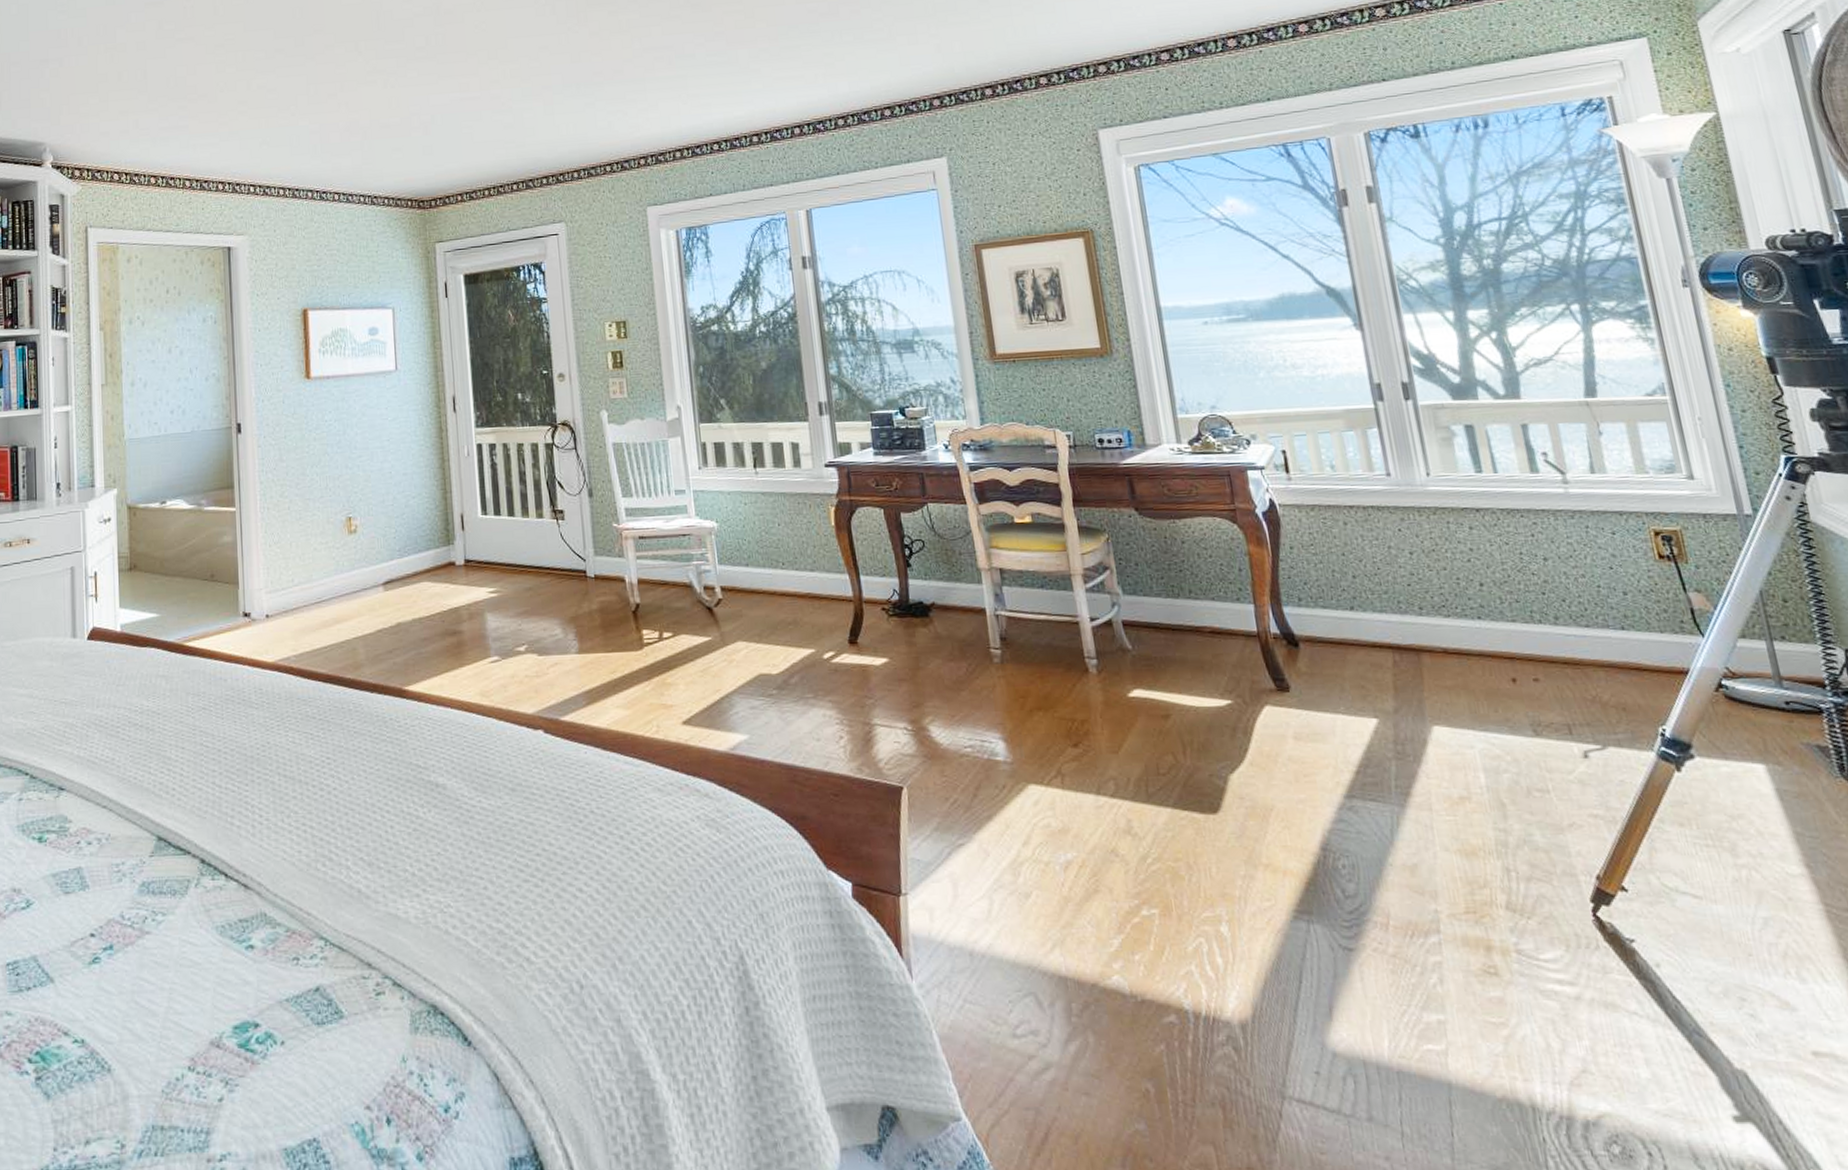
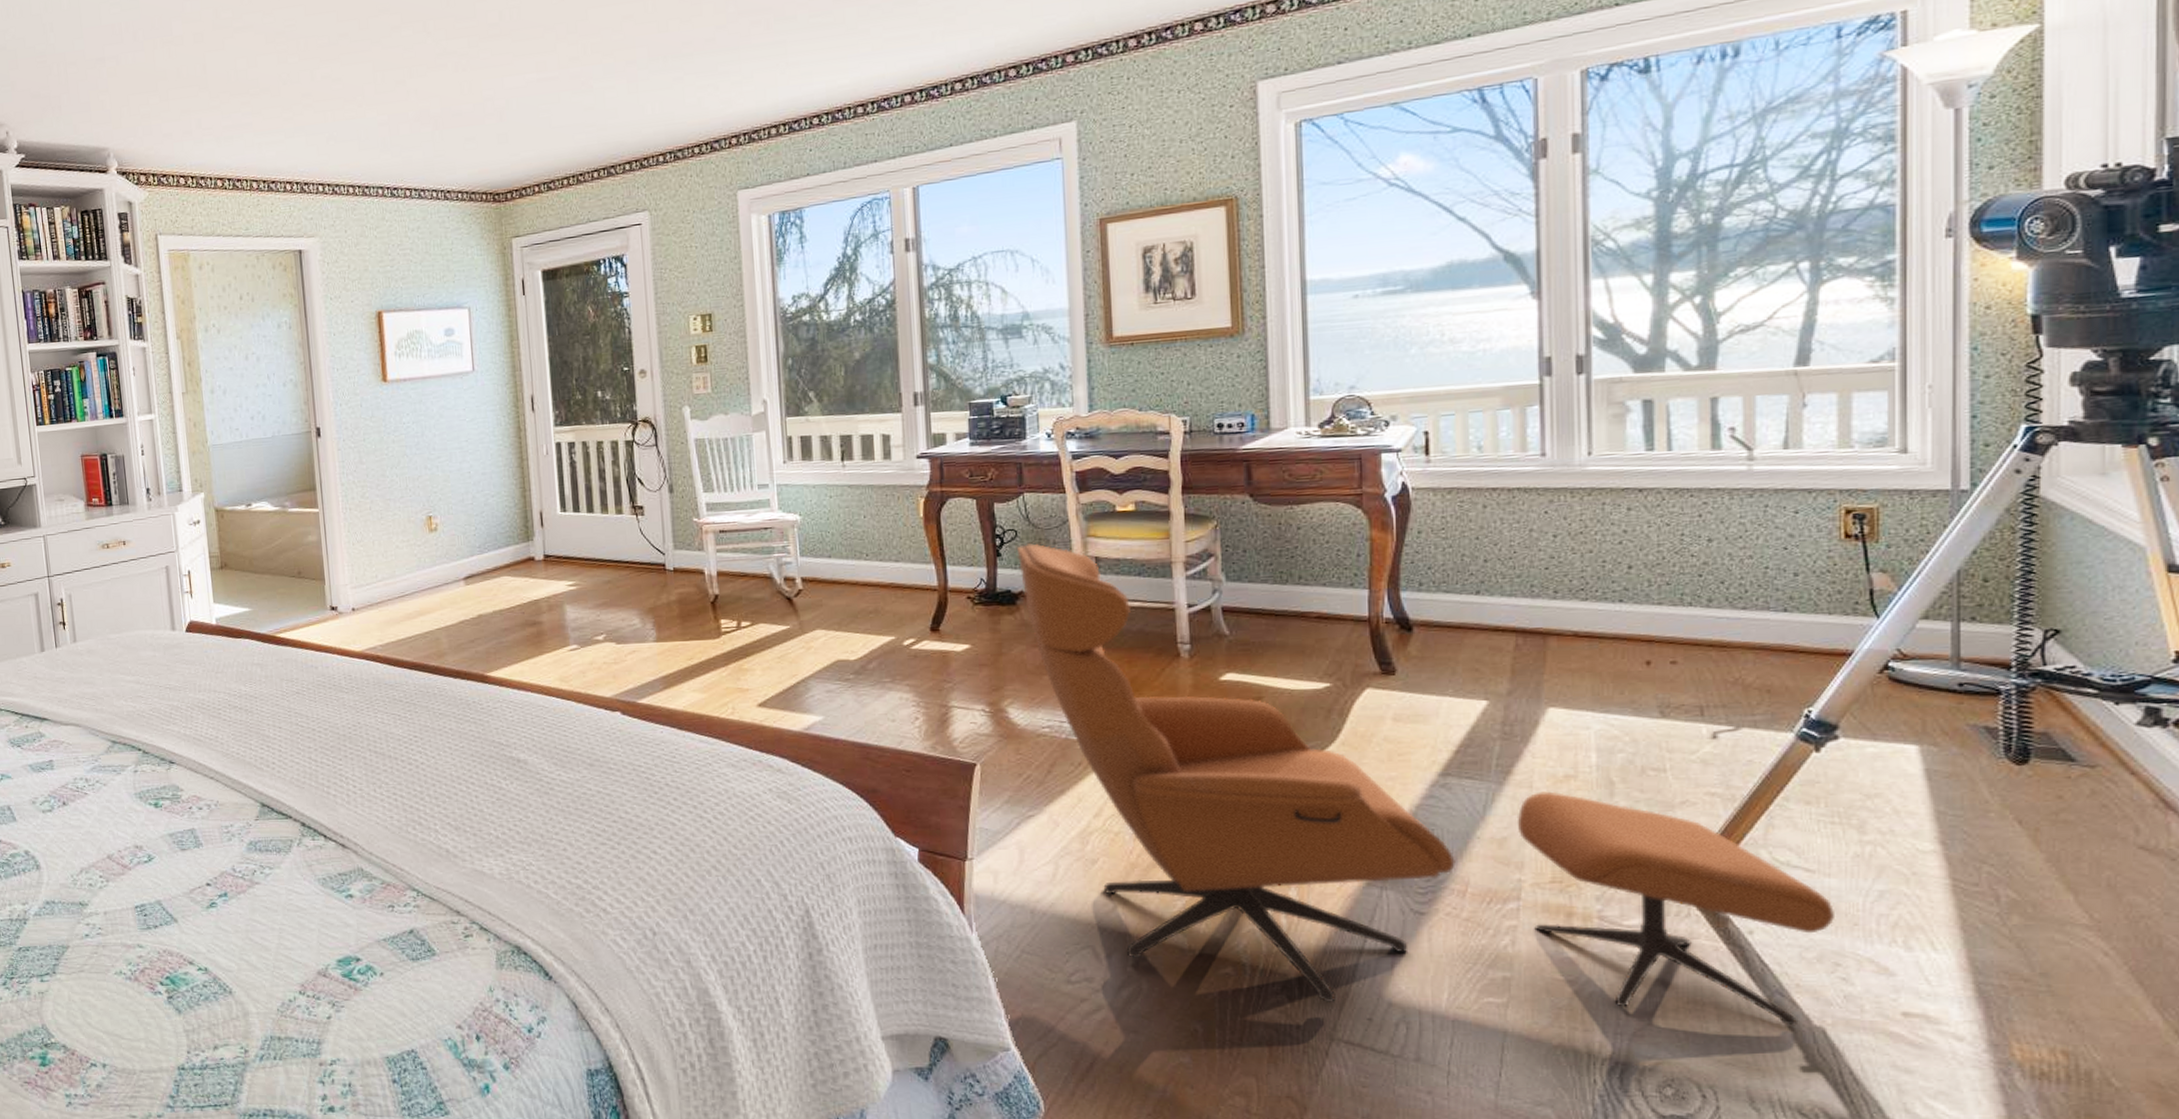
lounge chair: none [925,554,1730,1070] -> present [1016,543,1834,1026]

